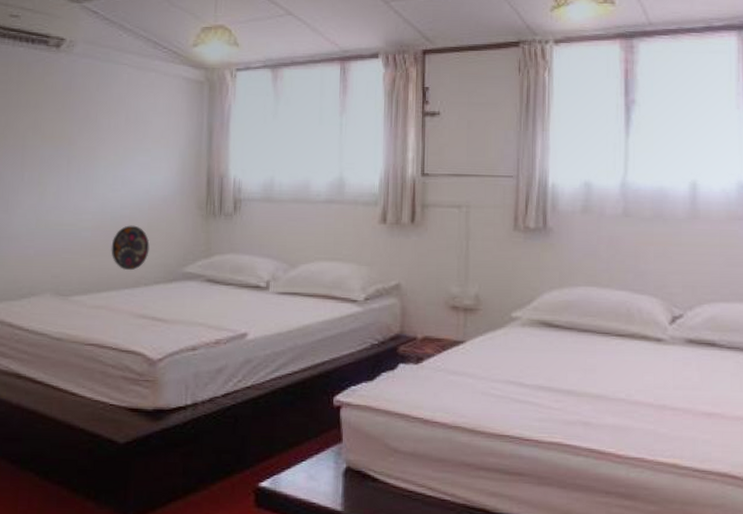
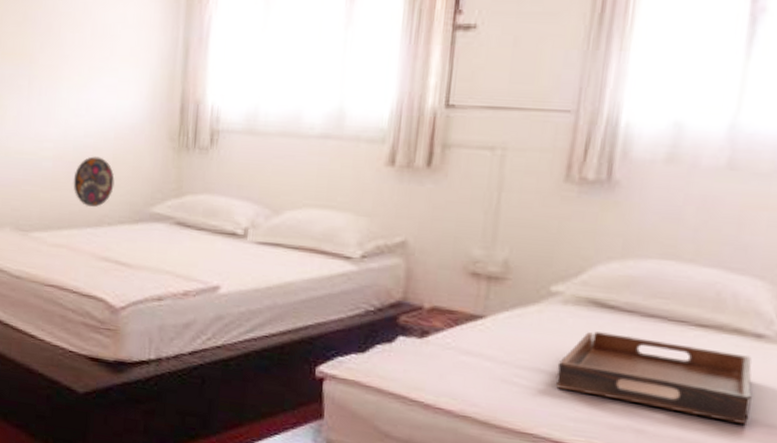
serving tray: none [522,347,660,409] -> present [555,331,752,424]

